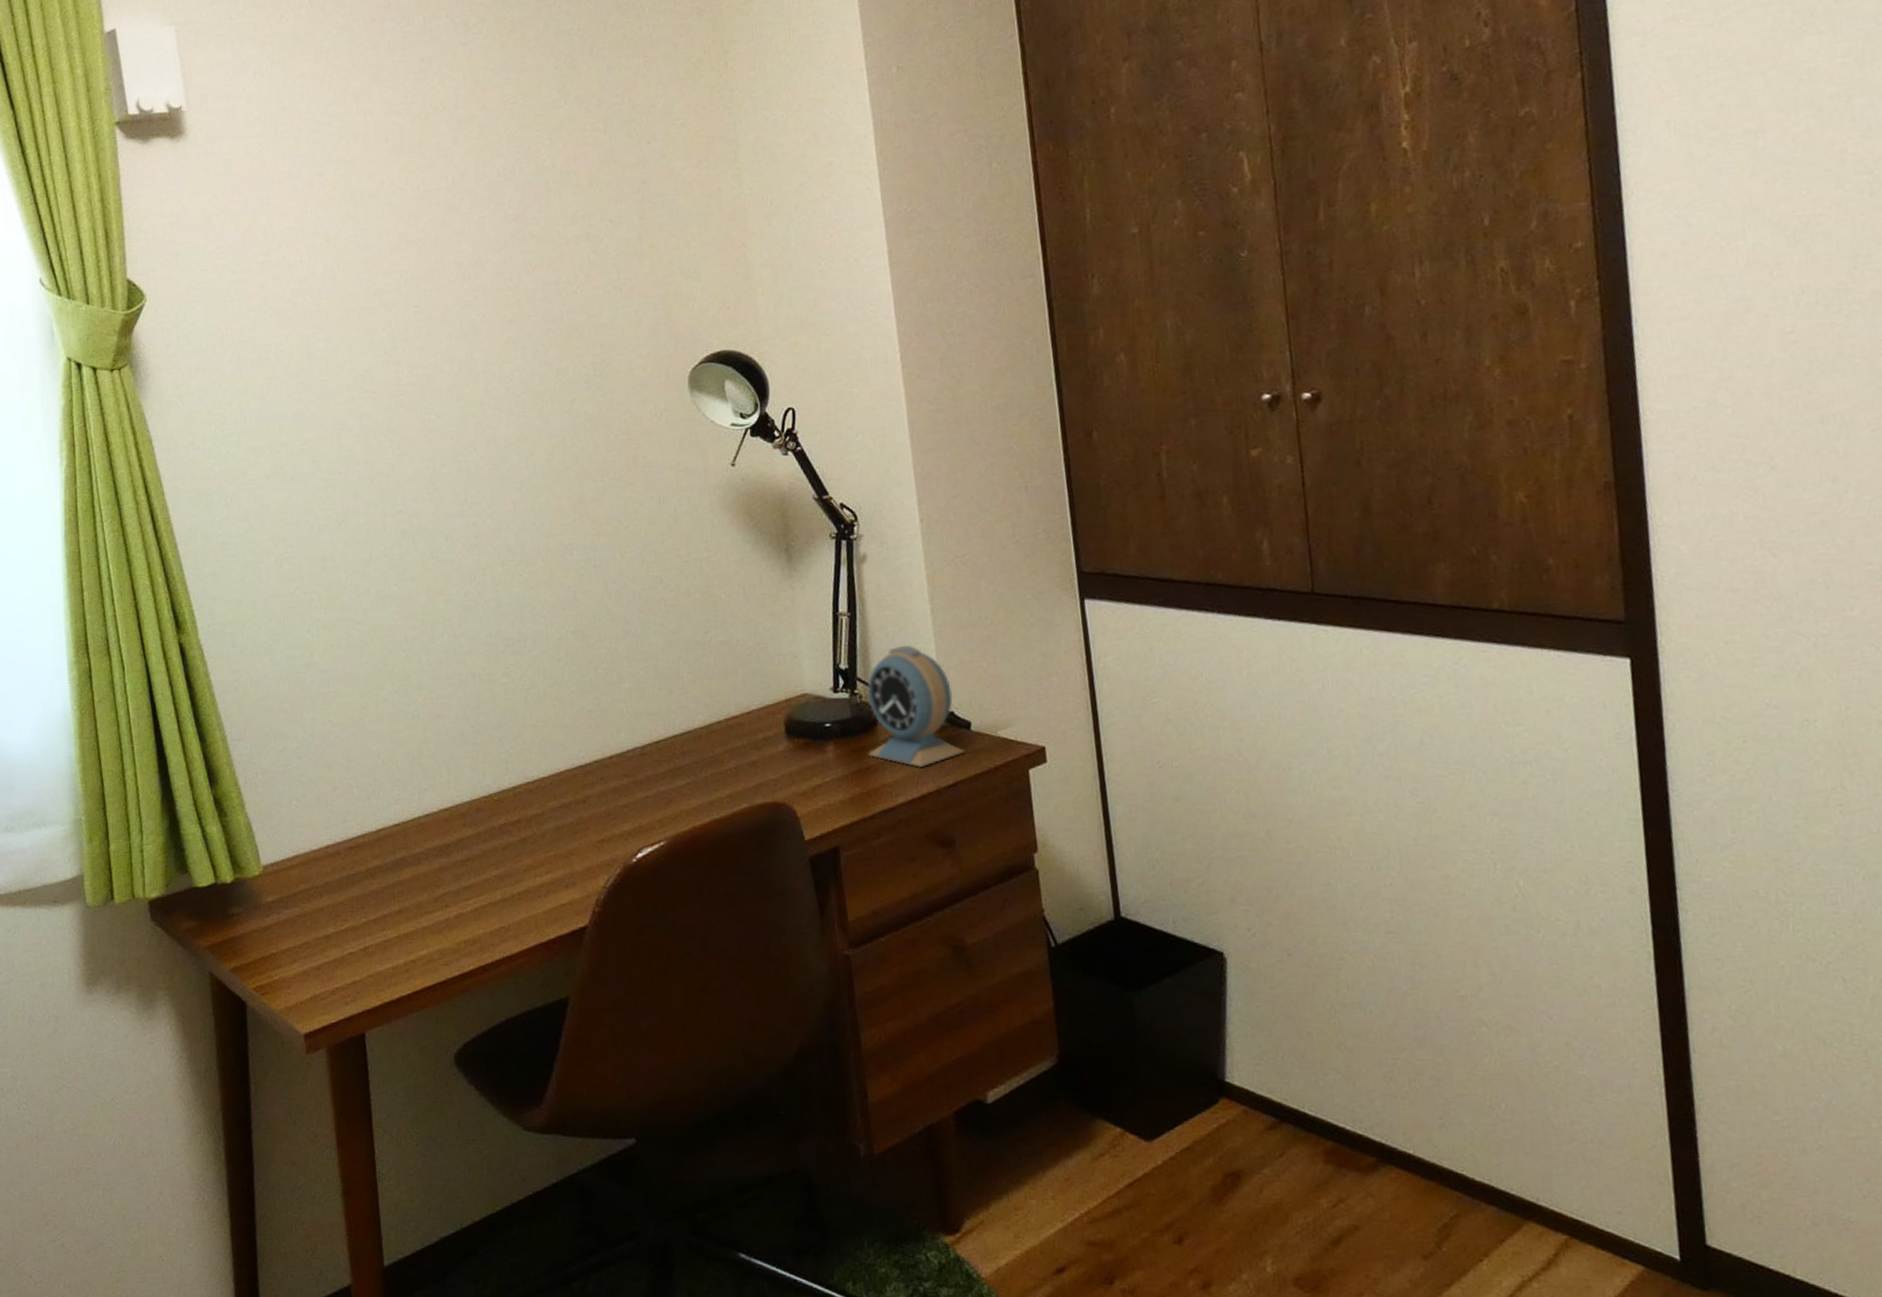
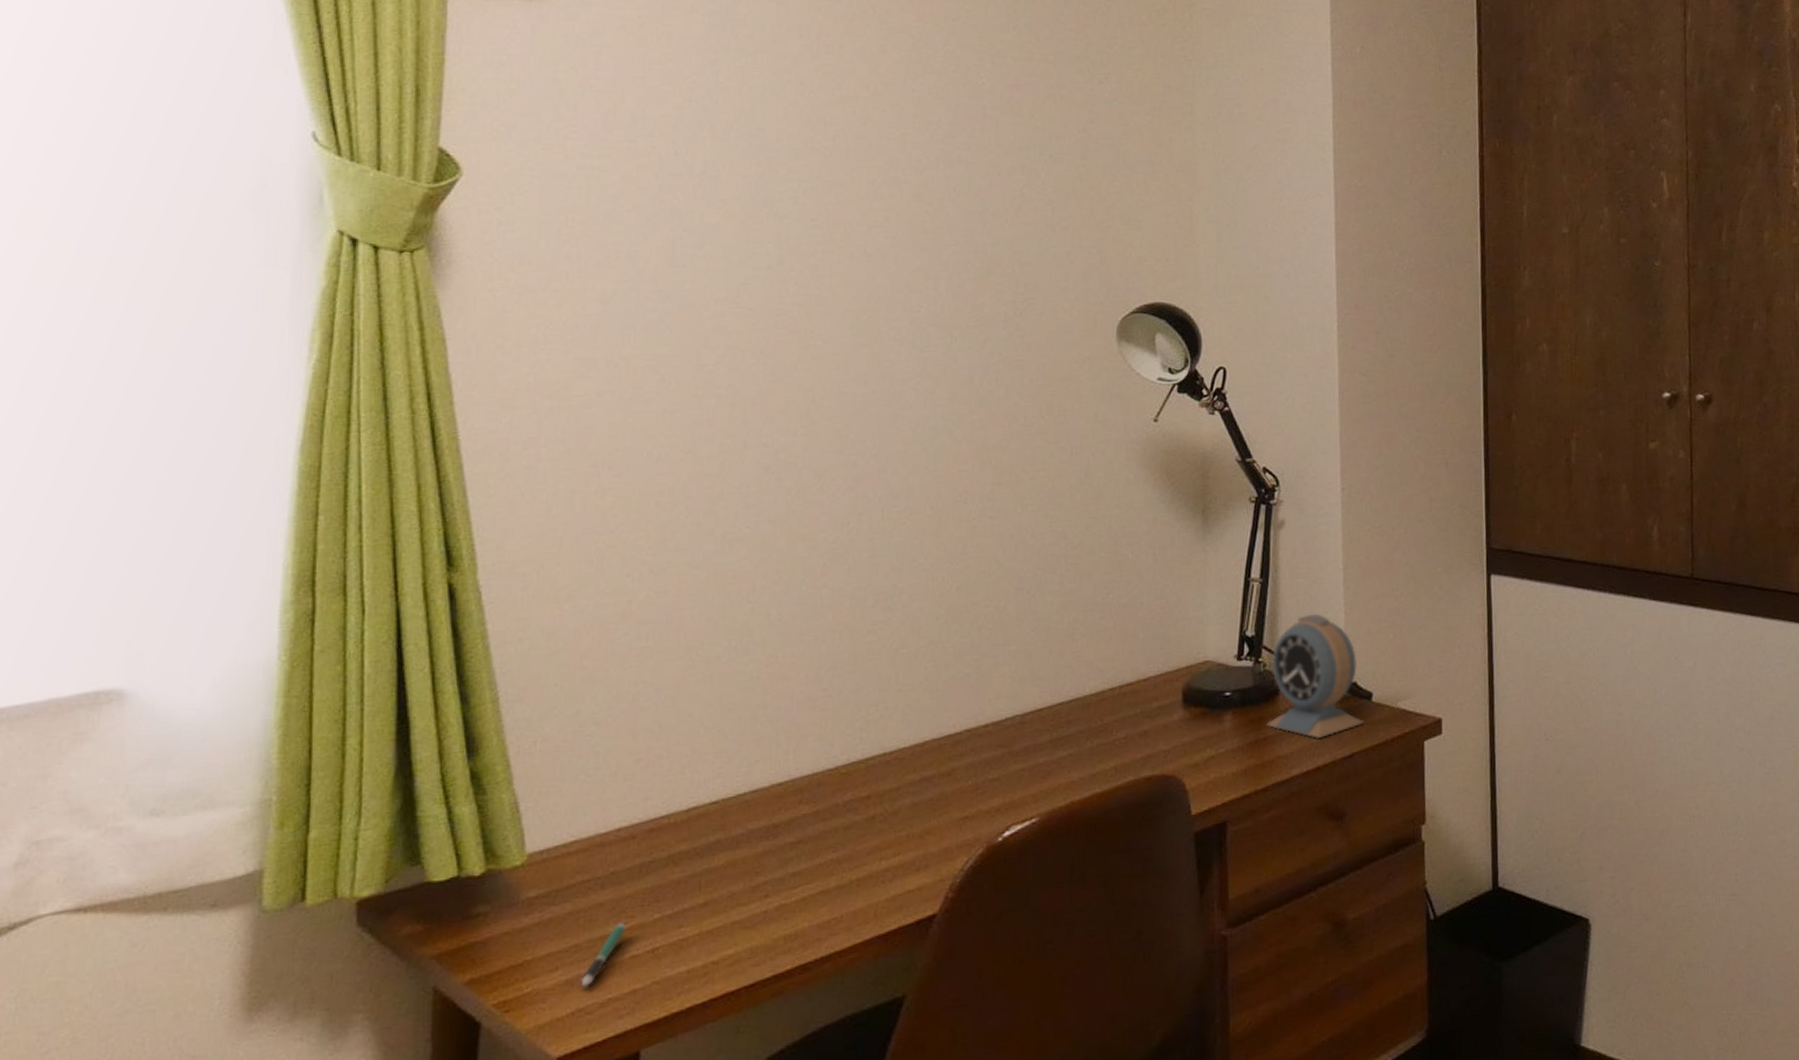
pen: none [314,925,343,978] -> present [581,923,627,988]

